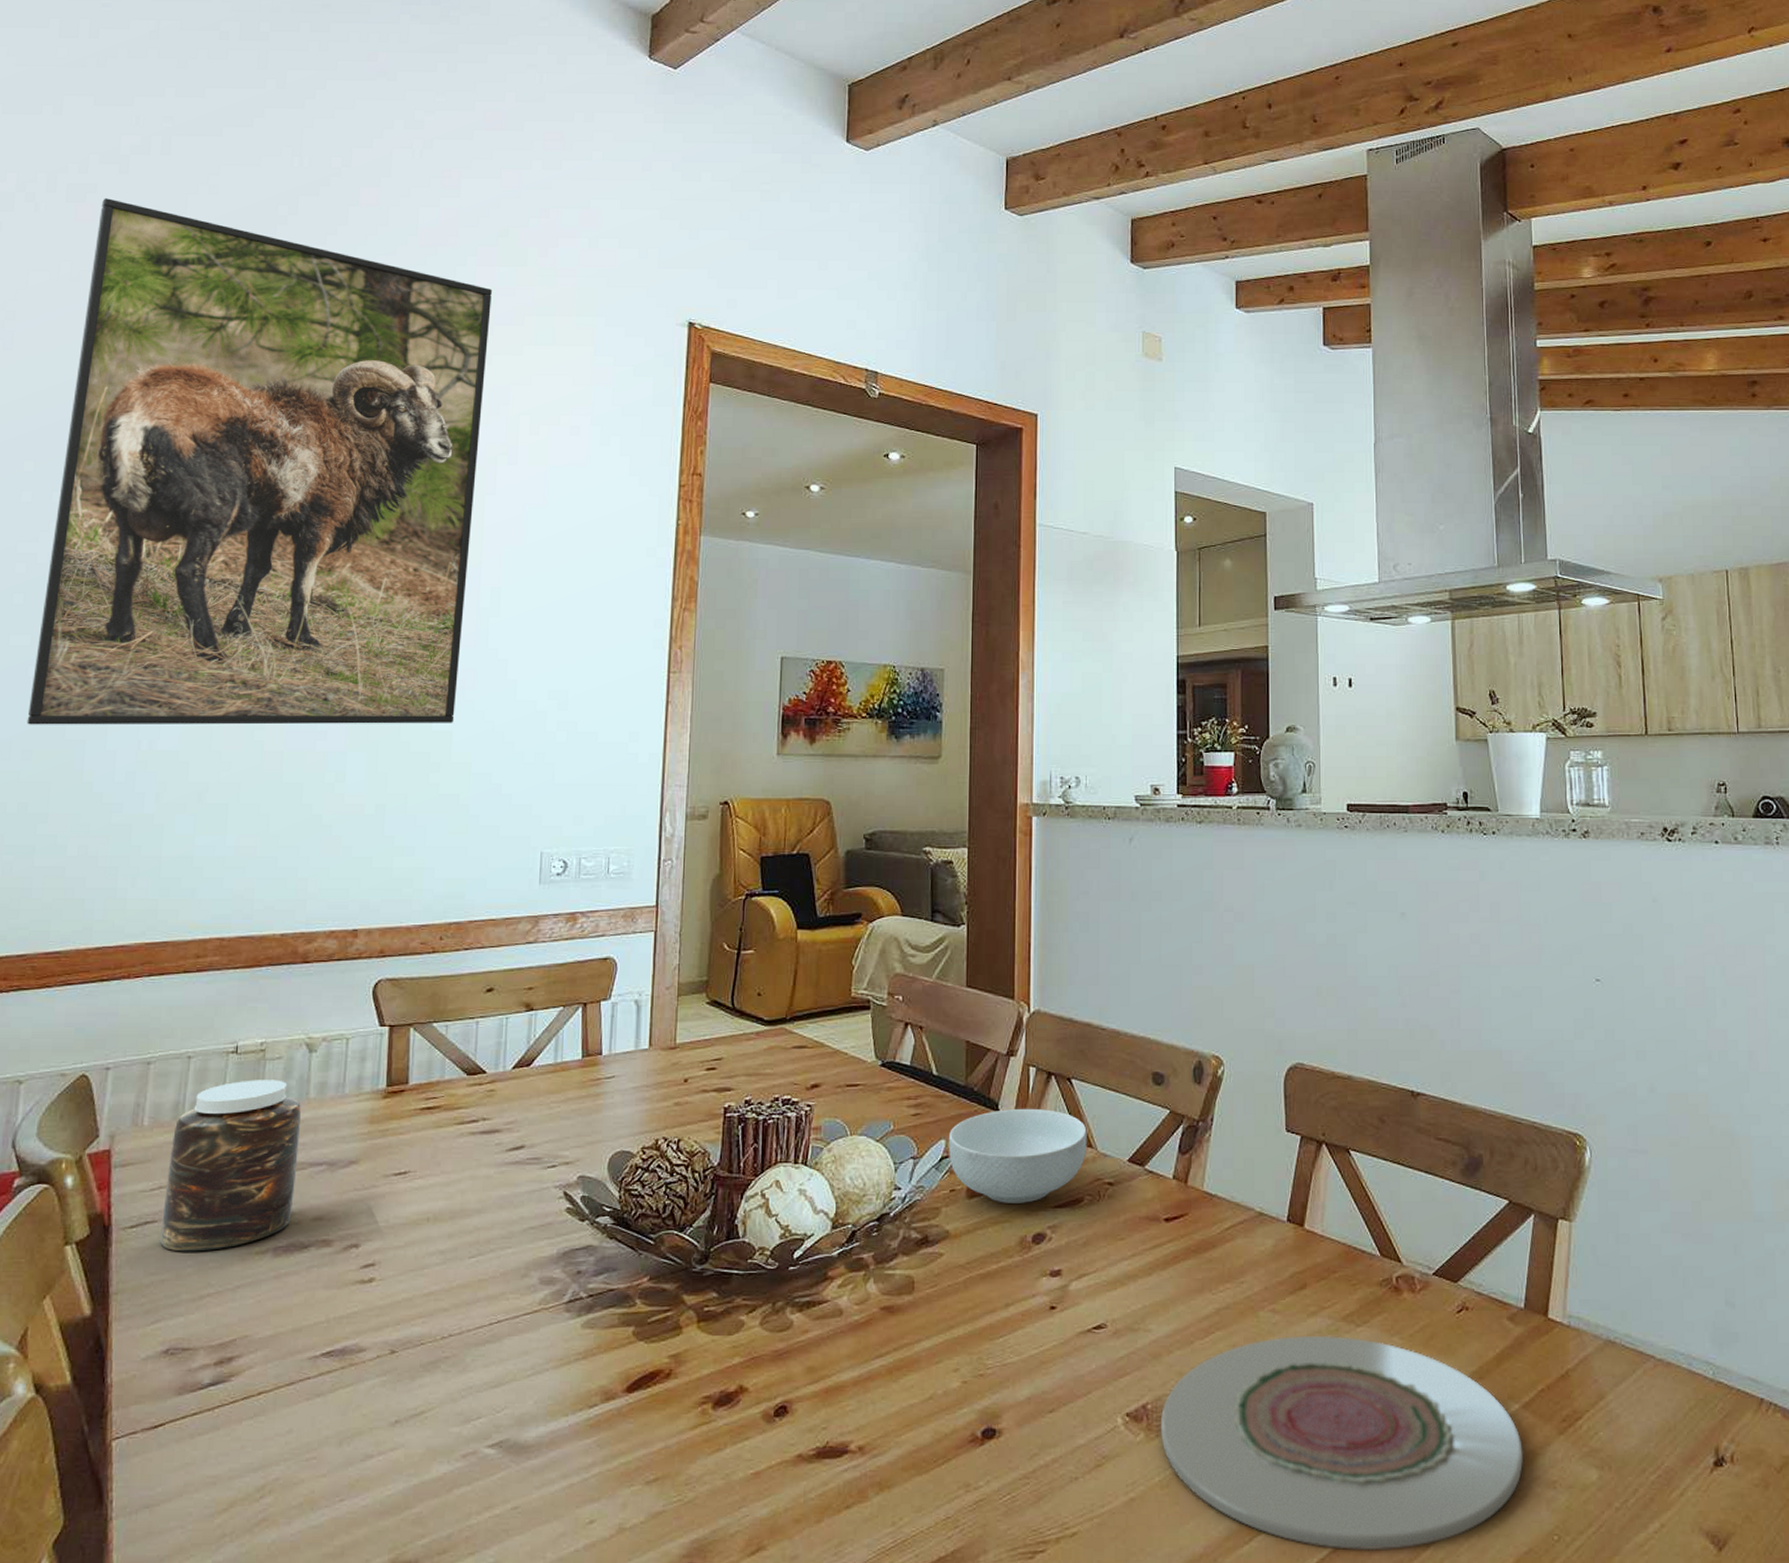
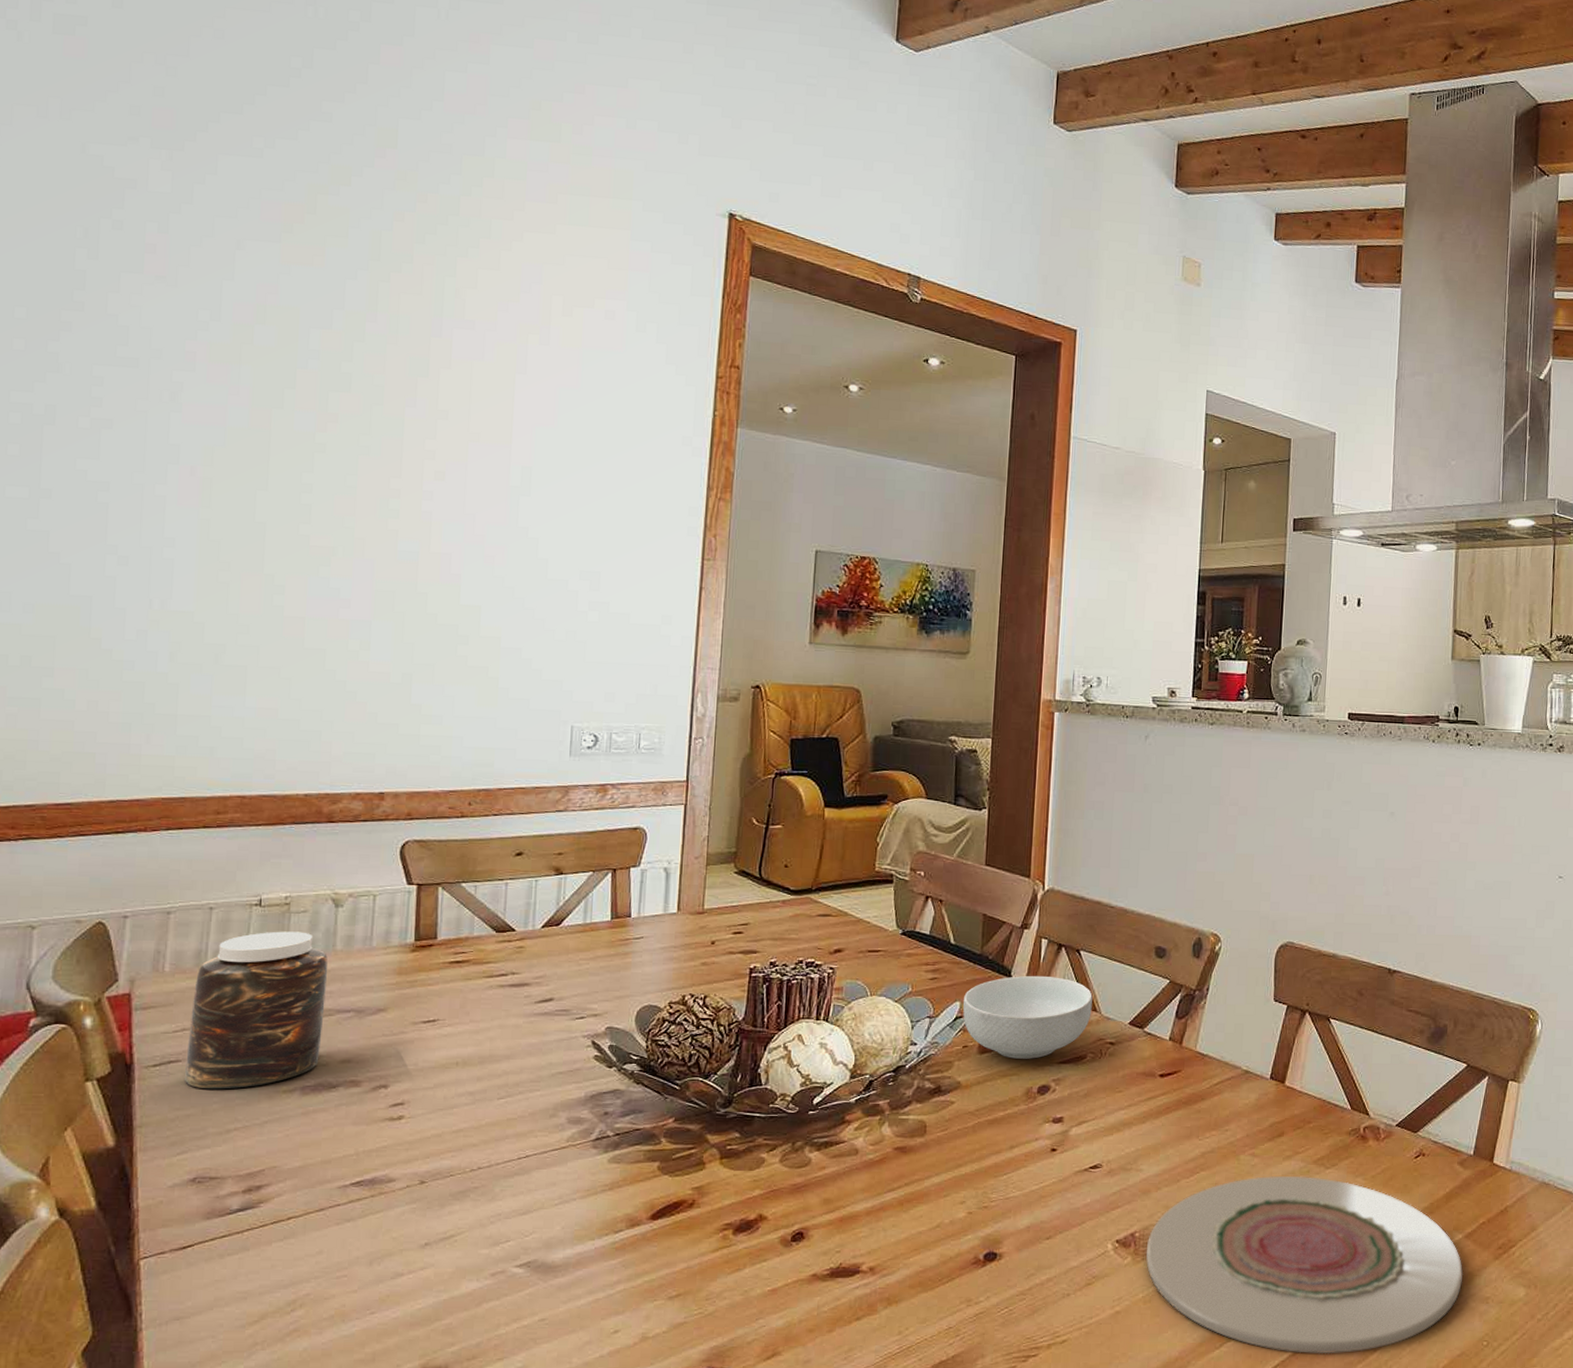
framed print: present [27,198,492,725] -> none [27,33,523,598]

